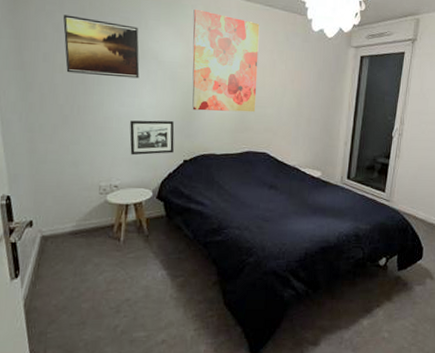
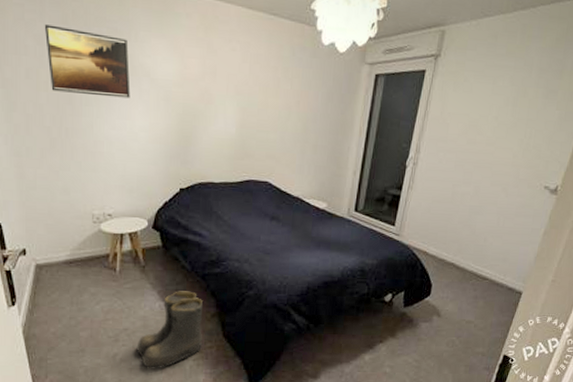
picture frame: present [129,120,175,155] -> none [122,144,170,183]
boots: none [137,259,204,342] -> present [136,291,203,371]
wall art: present [192,8,260,113] -> none [188,17,263,138]

